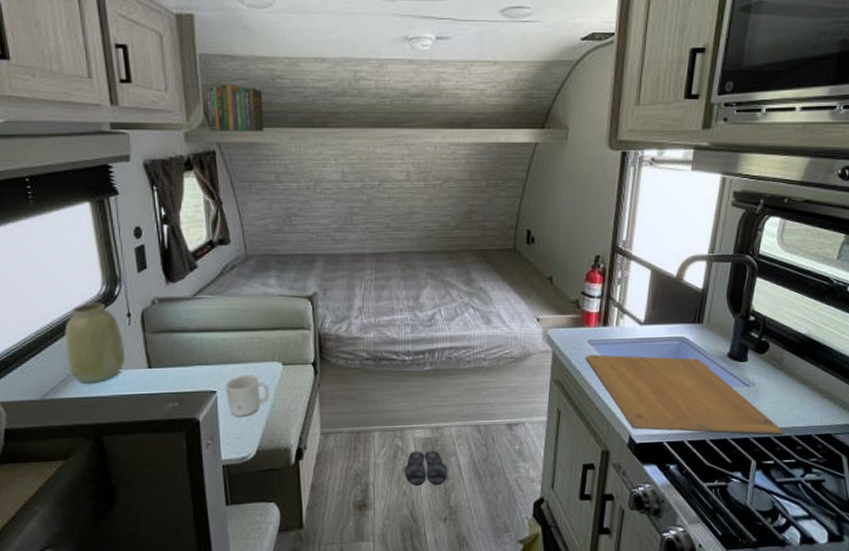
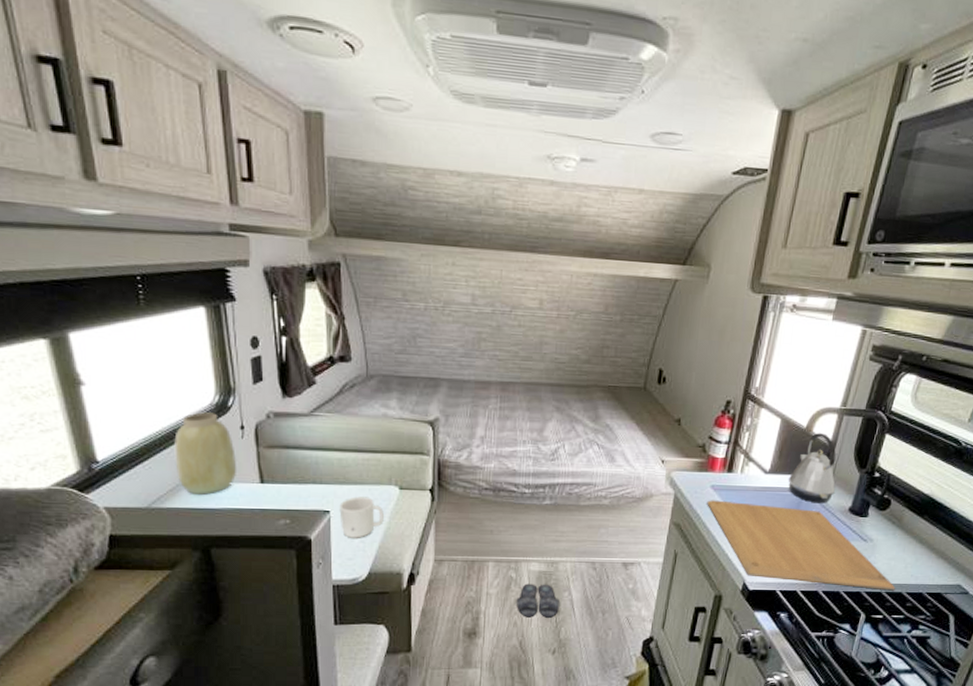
books: present [206,84,264,132] -> none [333,191,393,246]
kettle: none [663,281,711,351] -> present [788,433,837,504]

